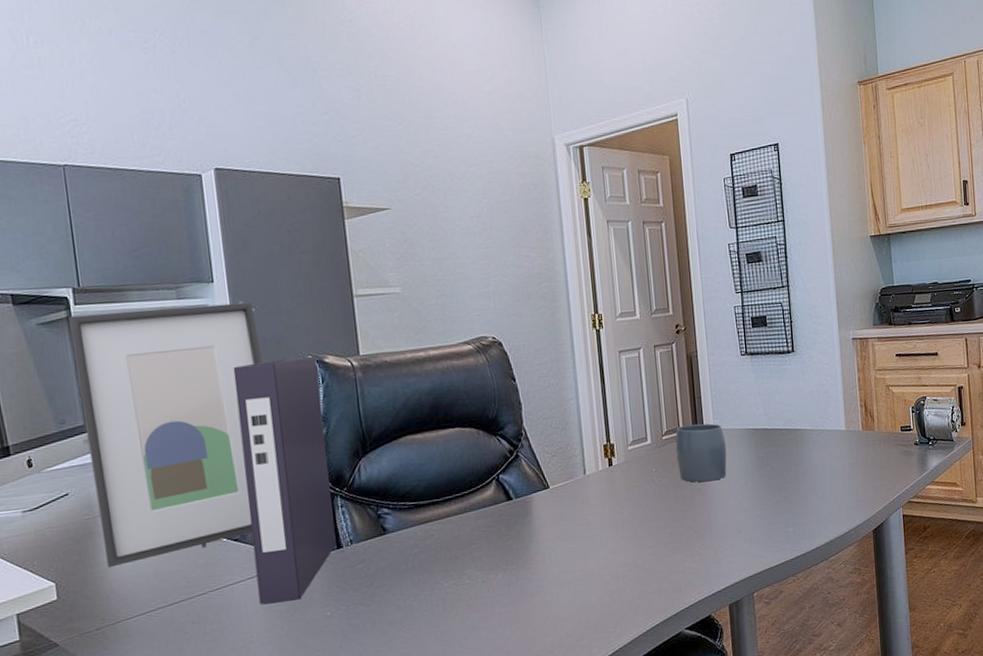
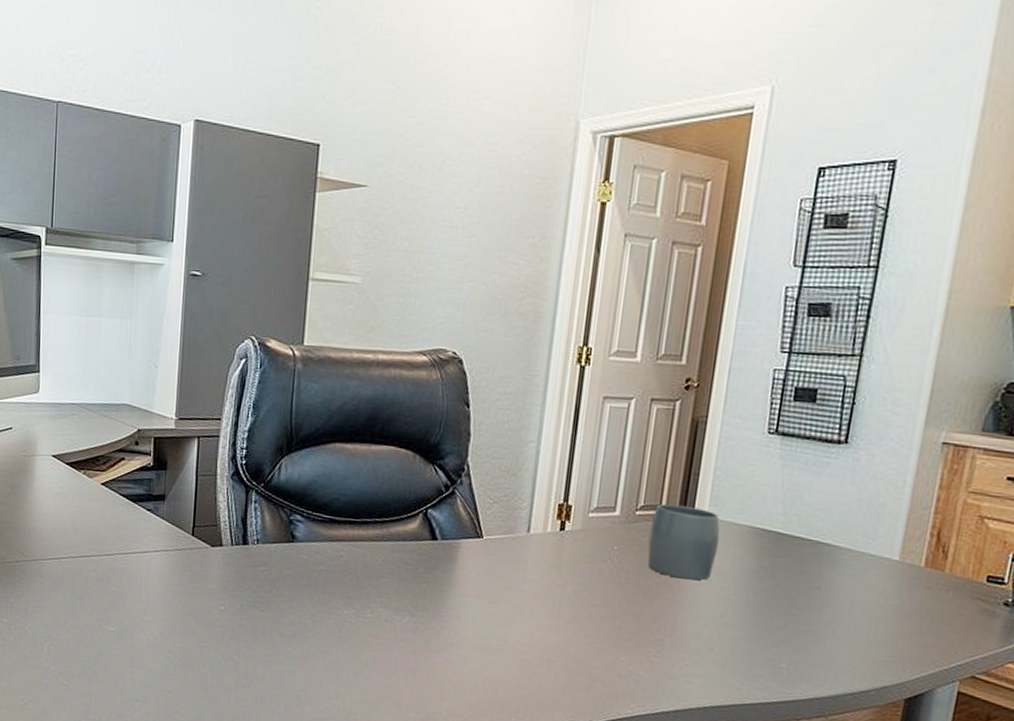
picture frame: present [69,301,263,568] -> none [31,255,208,511]
binder: present [233,355,336,604] -> none [160,333,259,585]

